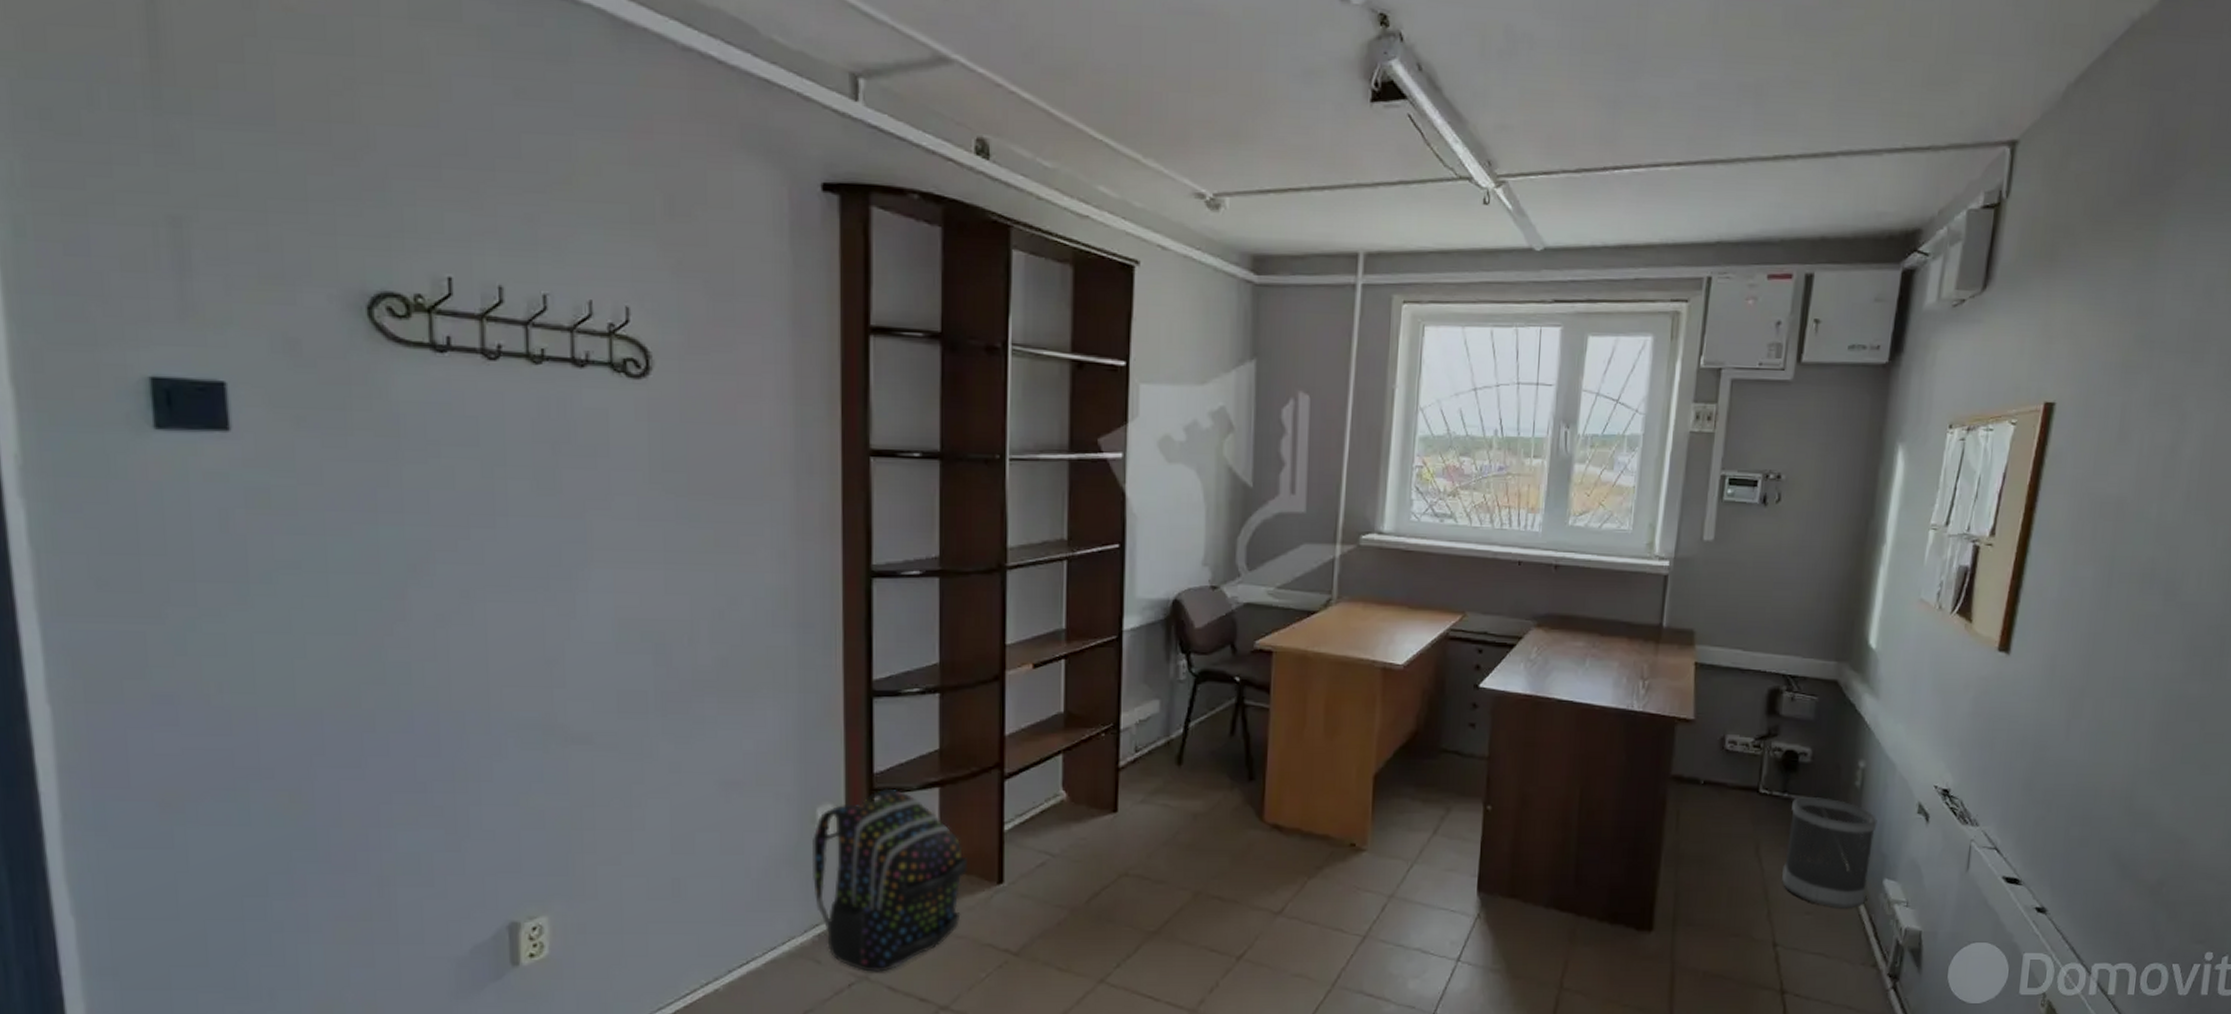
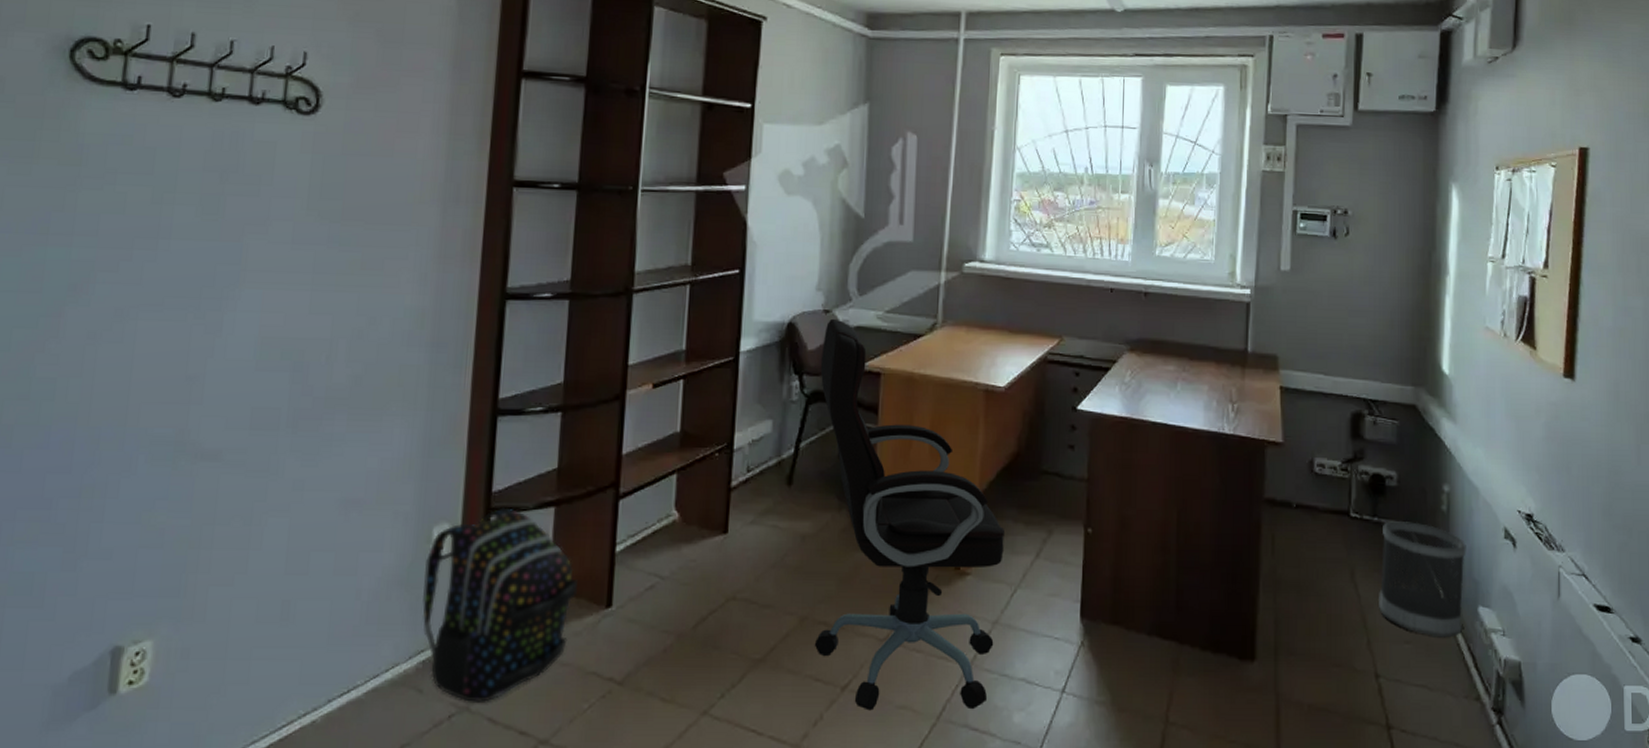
office chair: none [1208,595,1403,978] -> present [814,318,1006,711]

